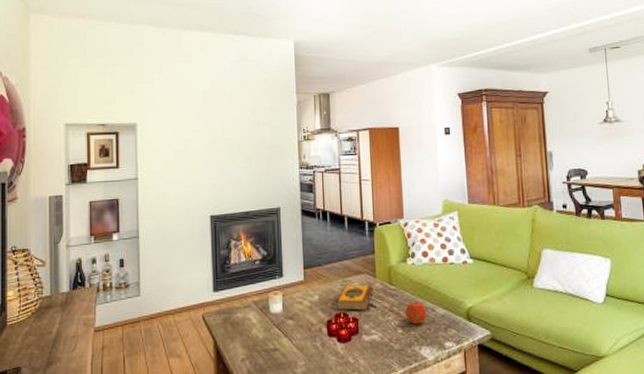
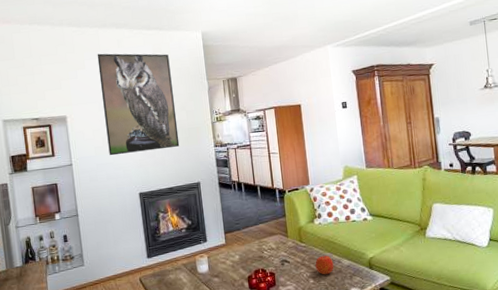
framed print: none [177,57,261,172] -> present [97,53,180,156]
hardback book: present [337,284,374,311] -> none [255,243,287,267]

